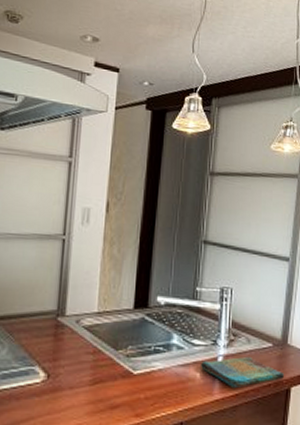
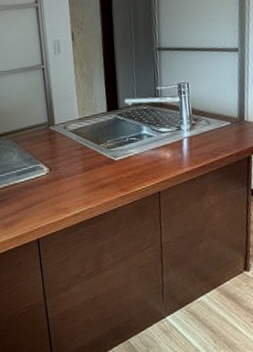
dish towel: present [200,356,284,389] -> none [168,135,244,162]

